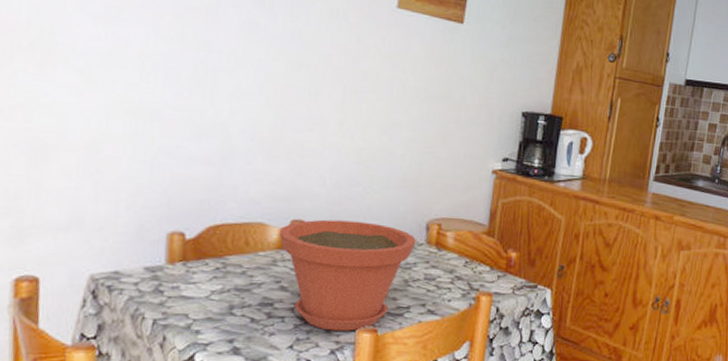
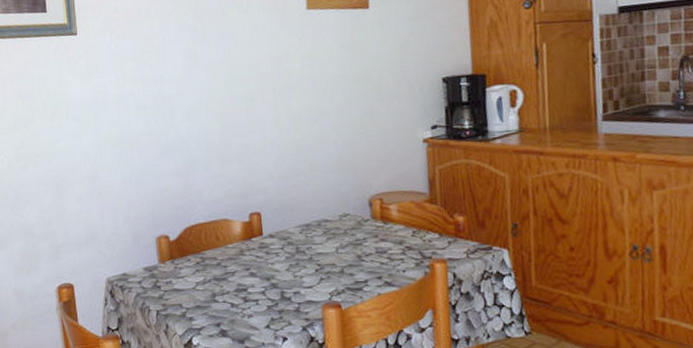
plant pot: present [279,219,416,331] -> none [241,206,362,309]

